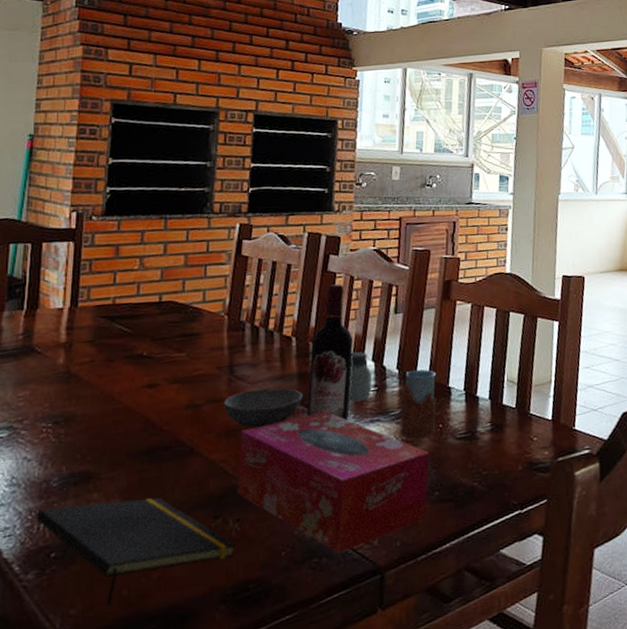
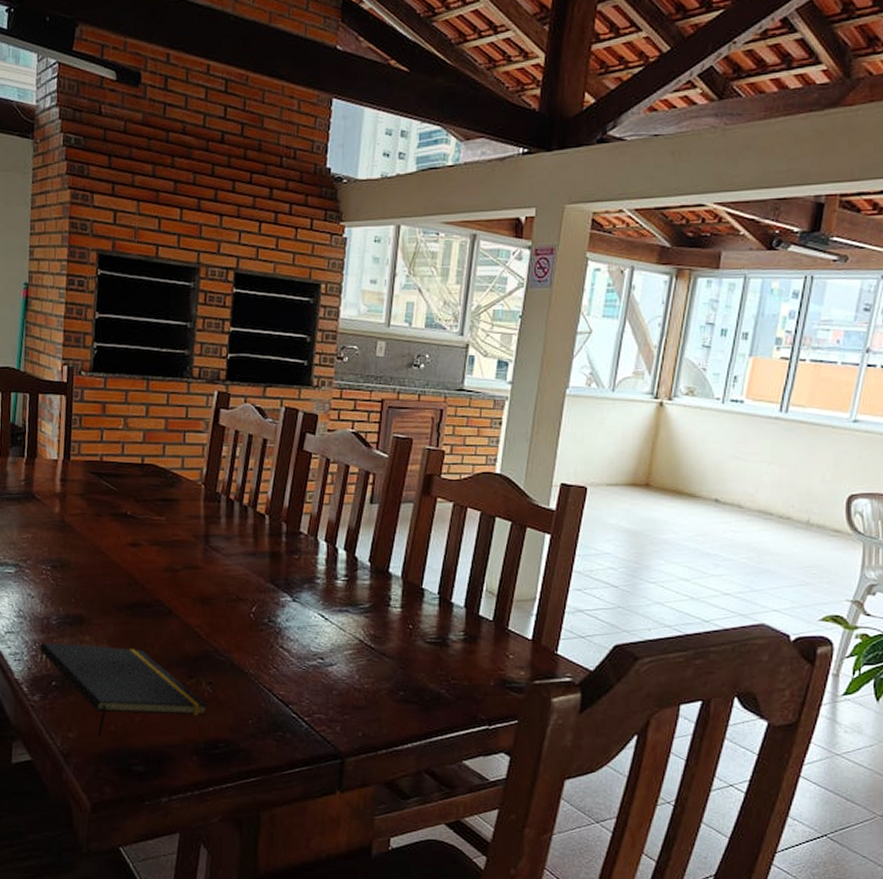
bowl: present [223,388,304,428] -> none [199,563,275,600]
tissue box: present [237,410,430,553] -> none [210,593,398,731]
wine bottle: present [306,284,353,421] -> none [276,465,326,606]
saltshaker: present [348,351,373,403] -> none [318,538,344,590]
drinking glass: present [400,369,447,440] -> none [369,565,419,636]

